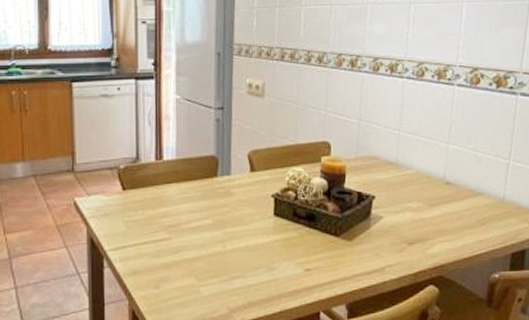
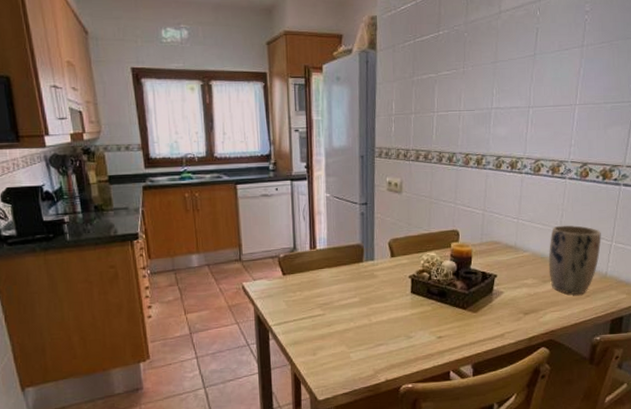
plant pot: none [435,139,497,223] -> present [548,225,601,295]

